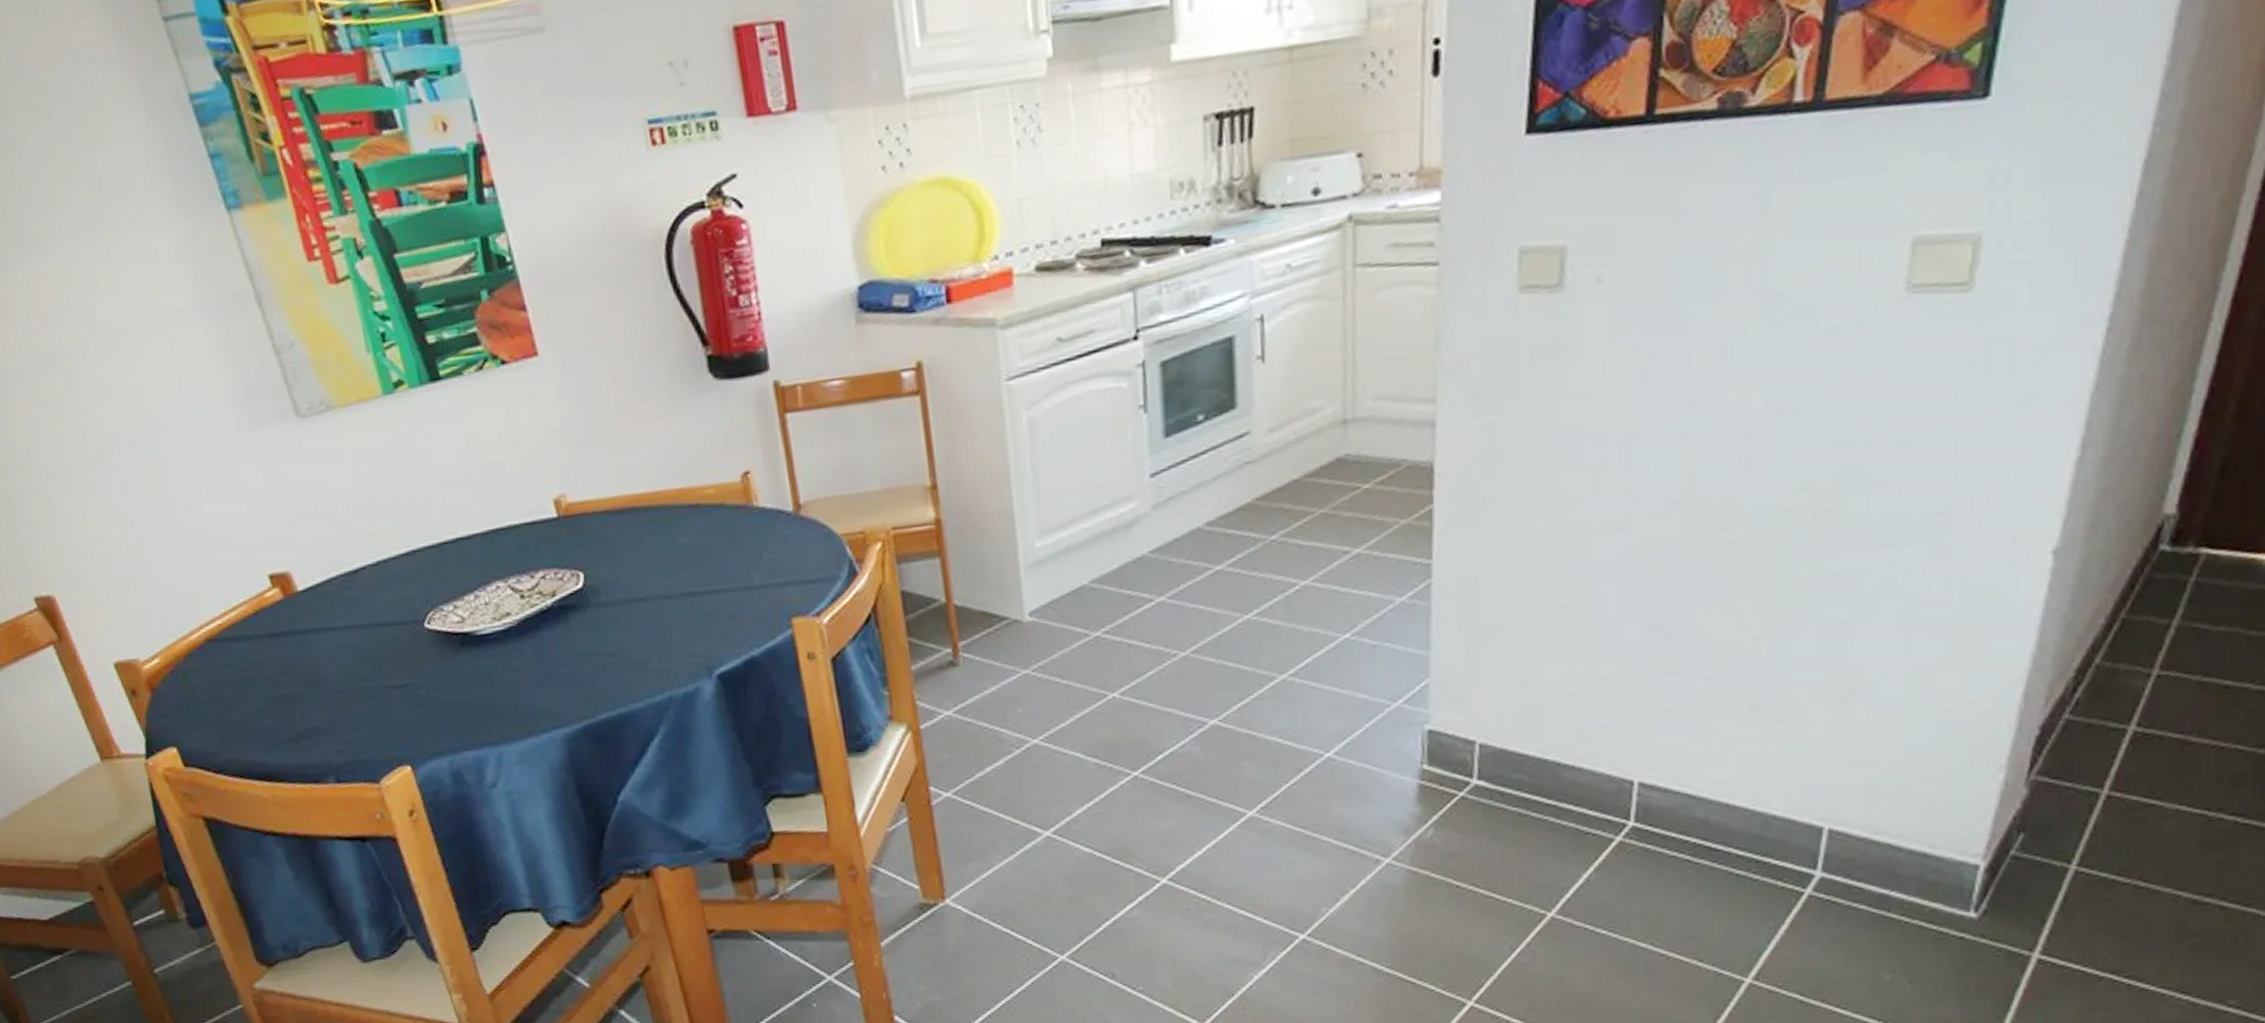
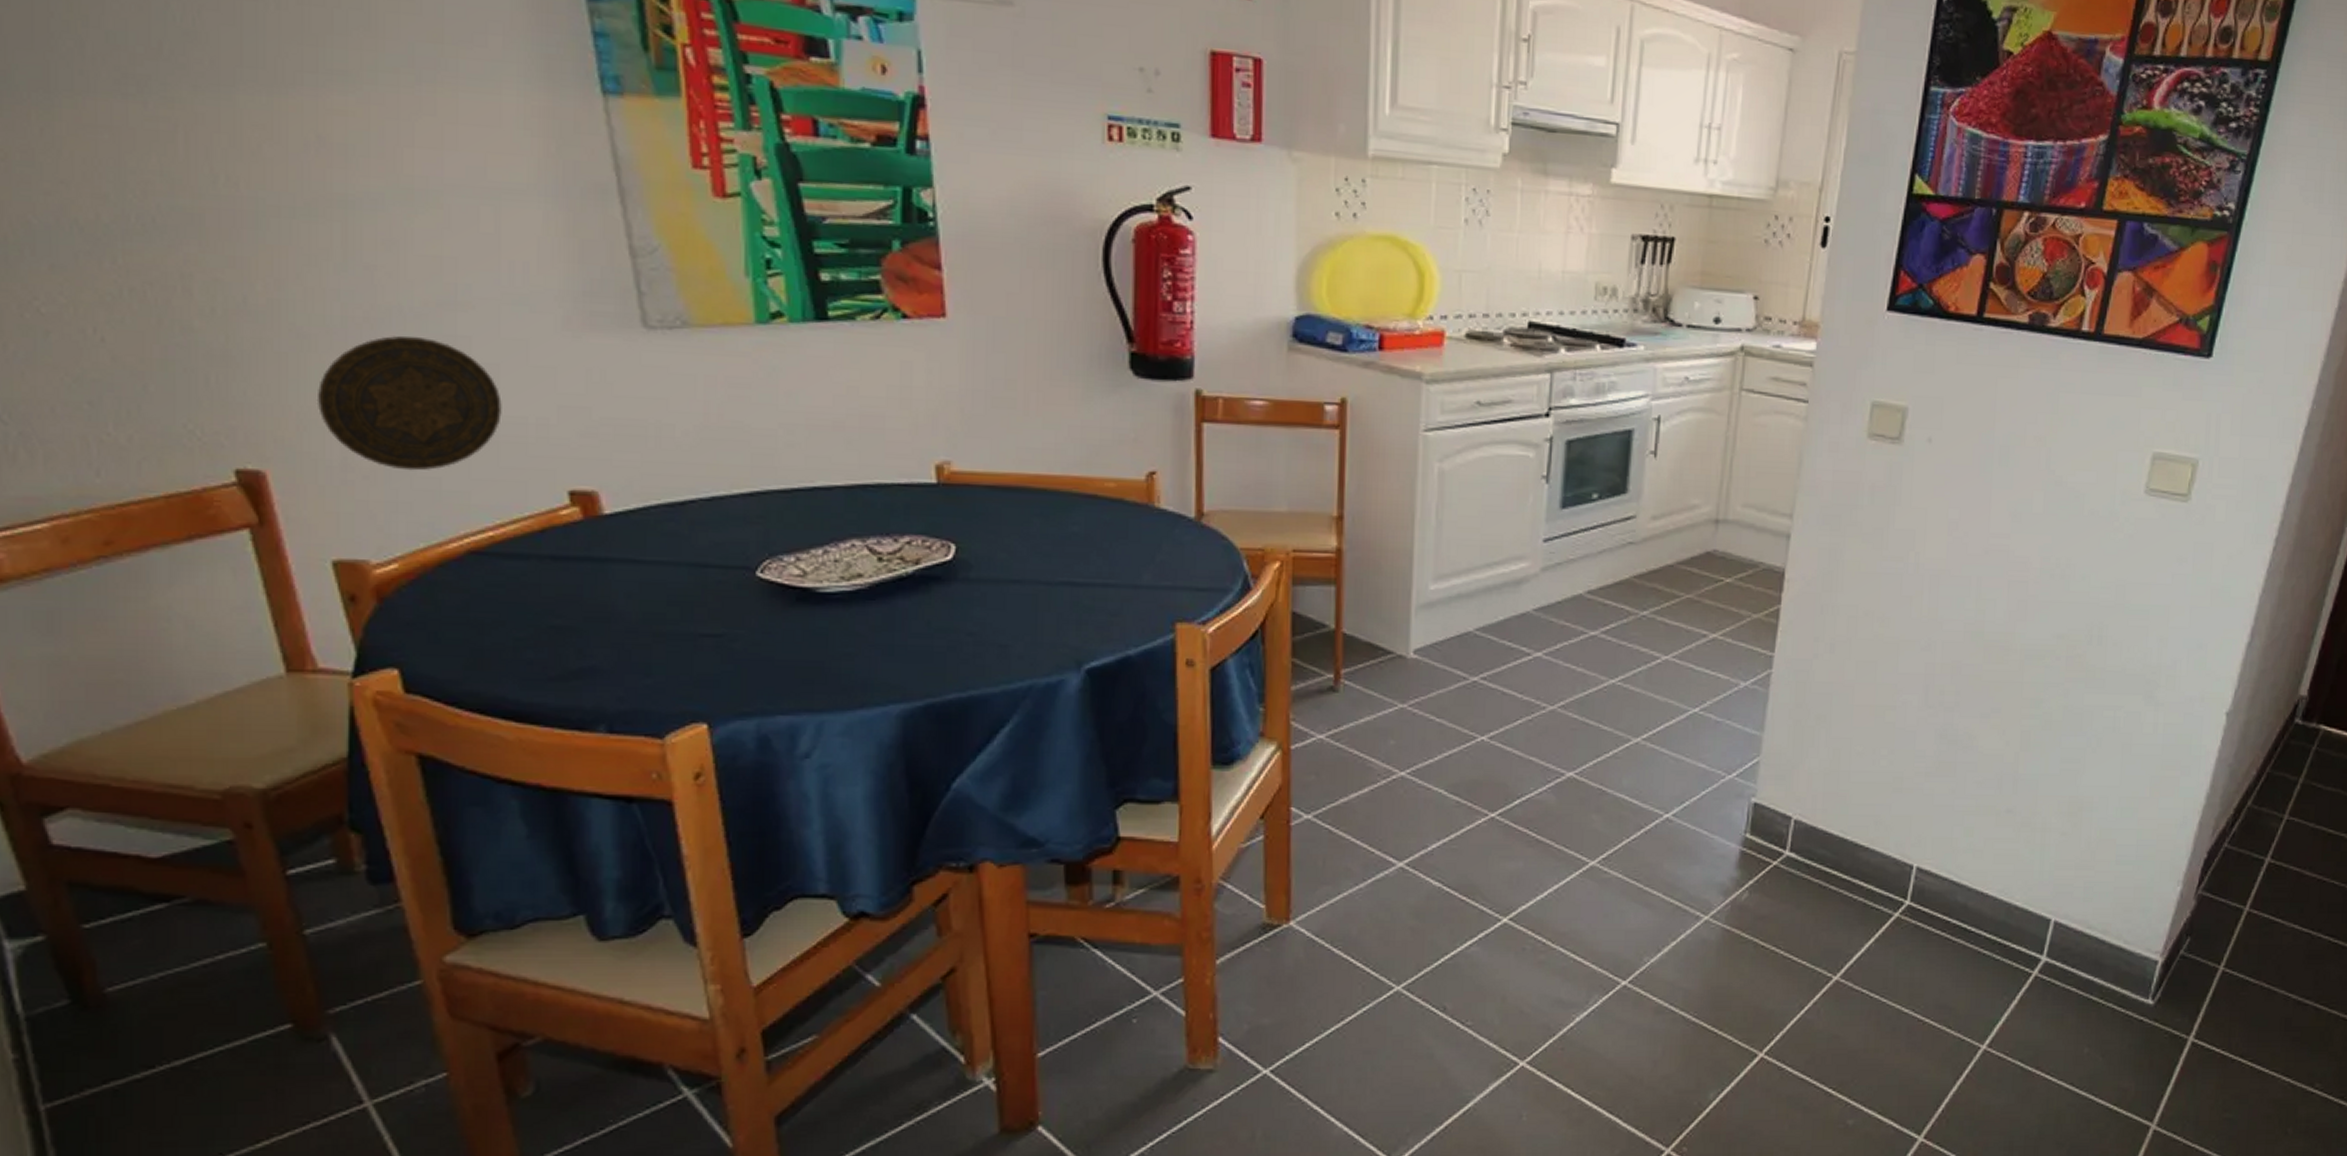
decorative plate: none [75,460,208,578] -> present [316,335,502,471]

